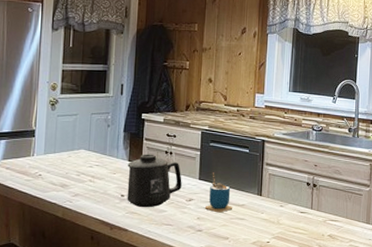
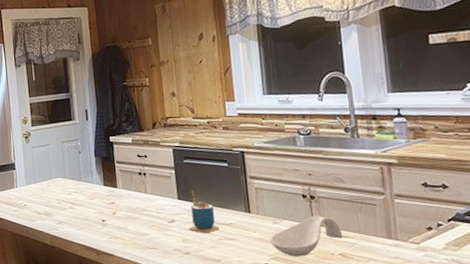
mug: present [127,154,182,208] -> none [103,176,161,232]
spoon rest: none [274,201,334,237] -> present [269,215,344,257]

